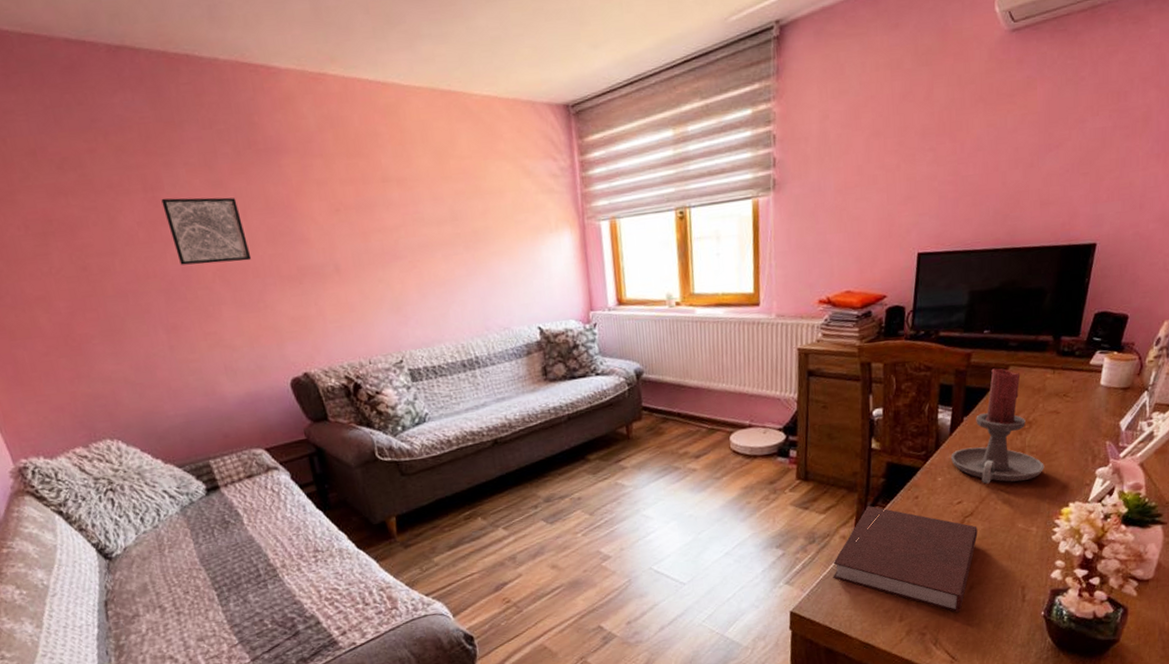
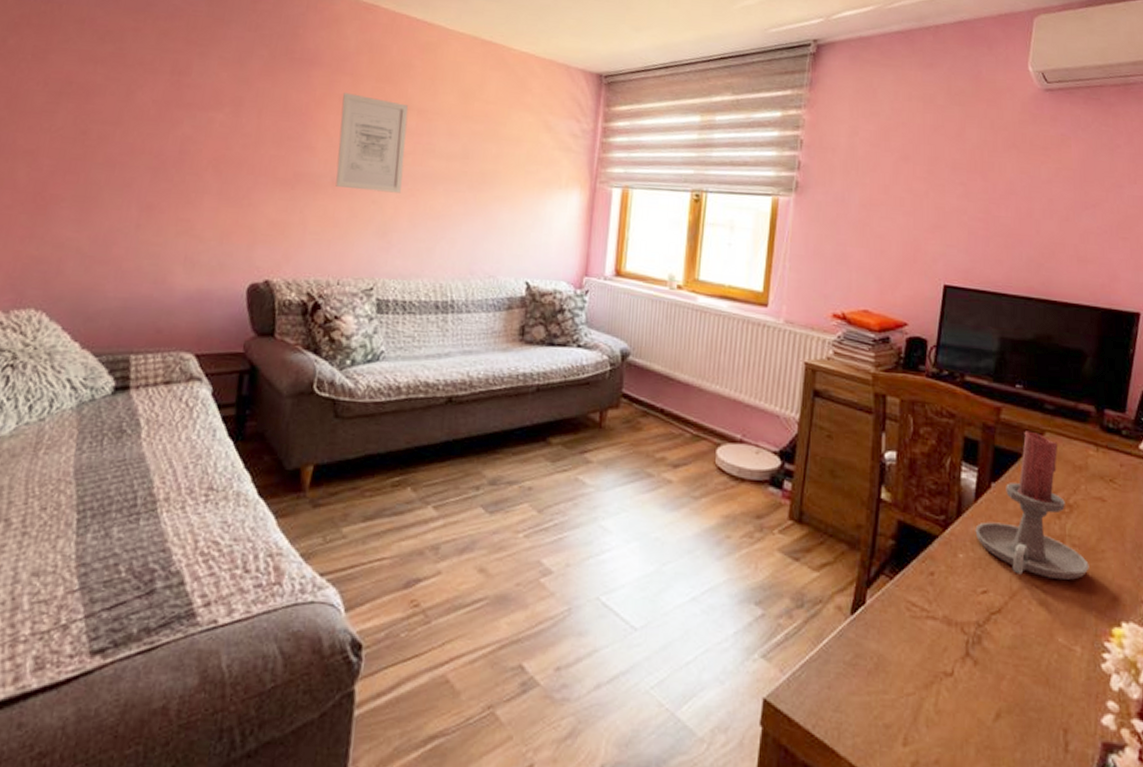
wall art: present [161,197,252,265] -> none [179,83,257,157]
wall art: none [319,175,404,273] -> present [335,93,409,193]
notebook: present [833,506,978,613] -> none [822,573,1007,749]

